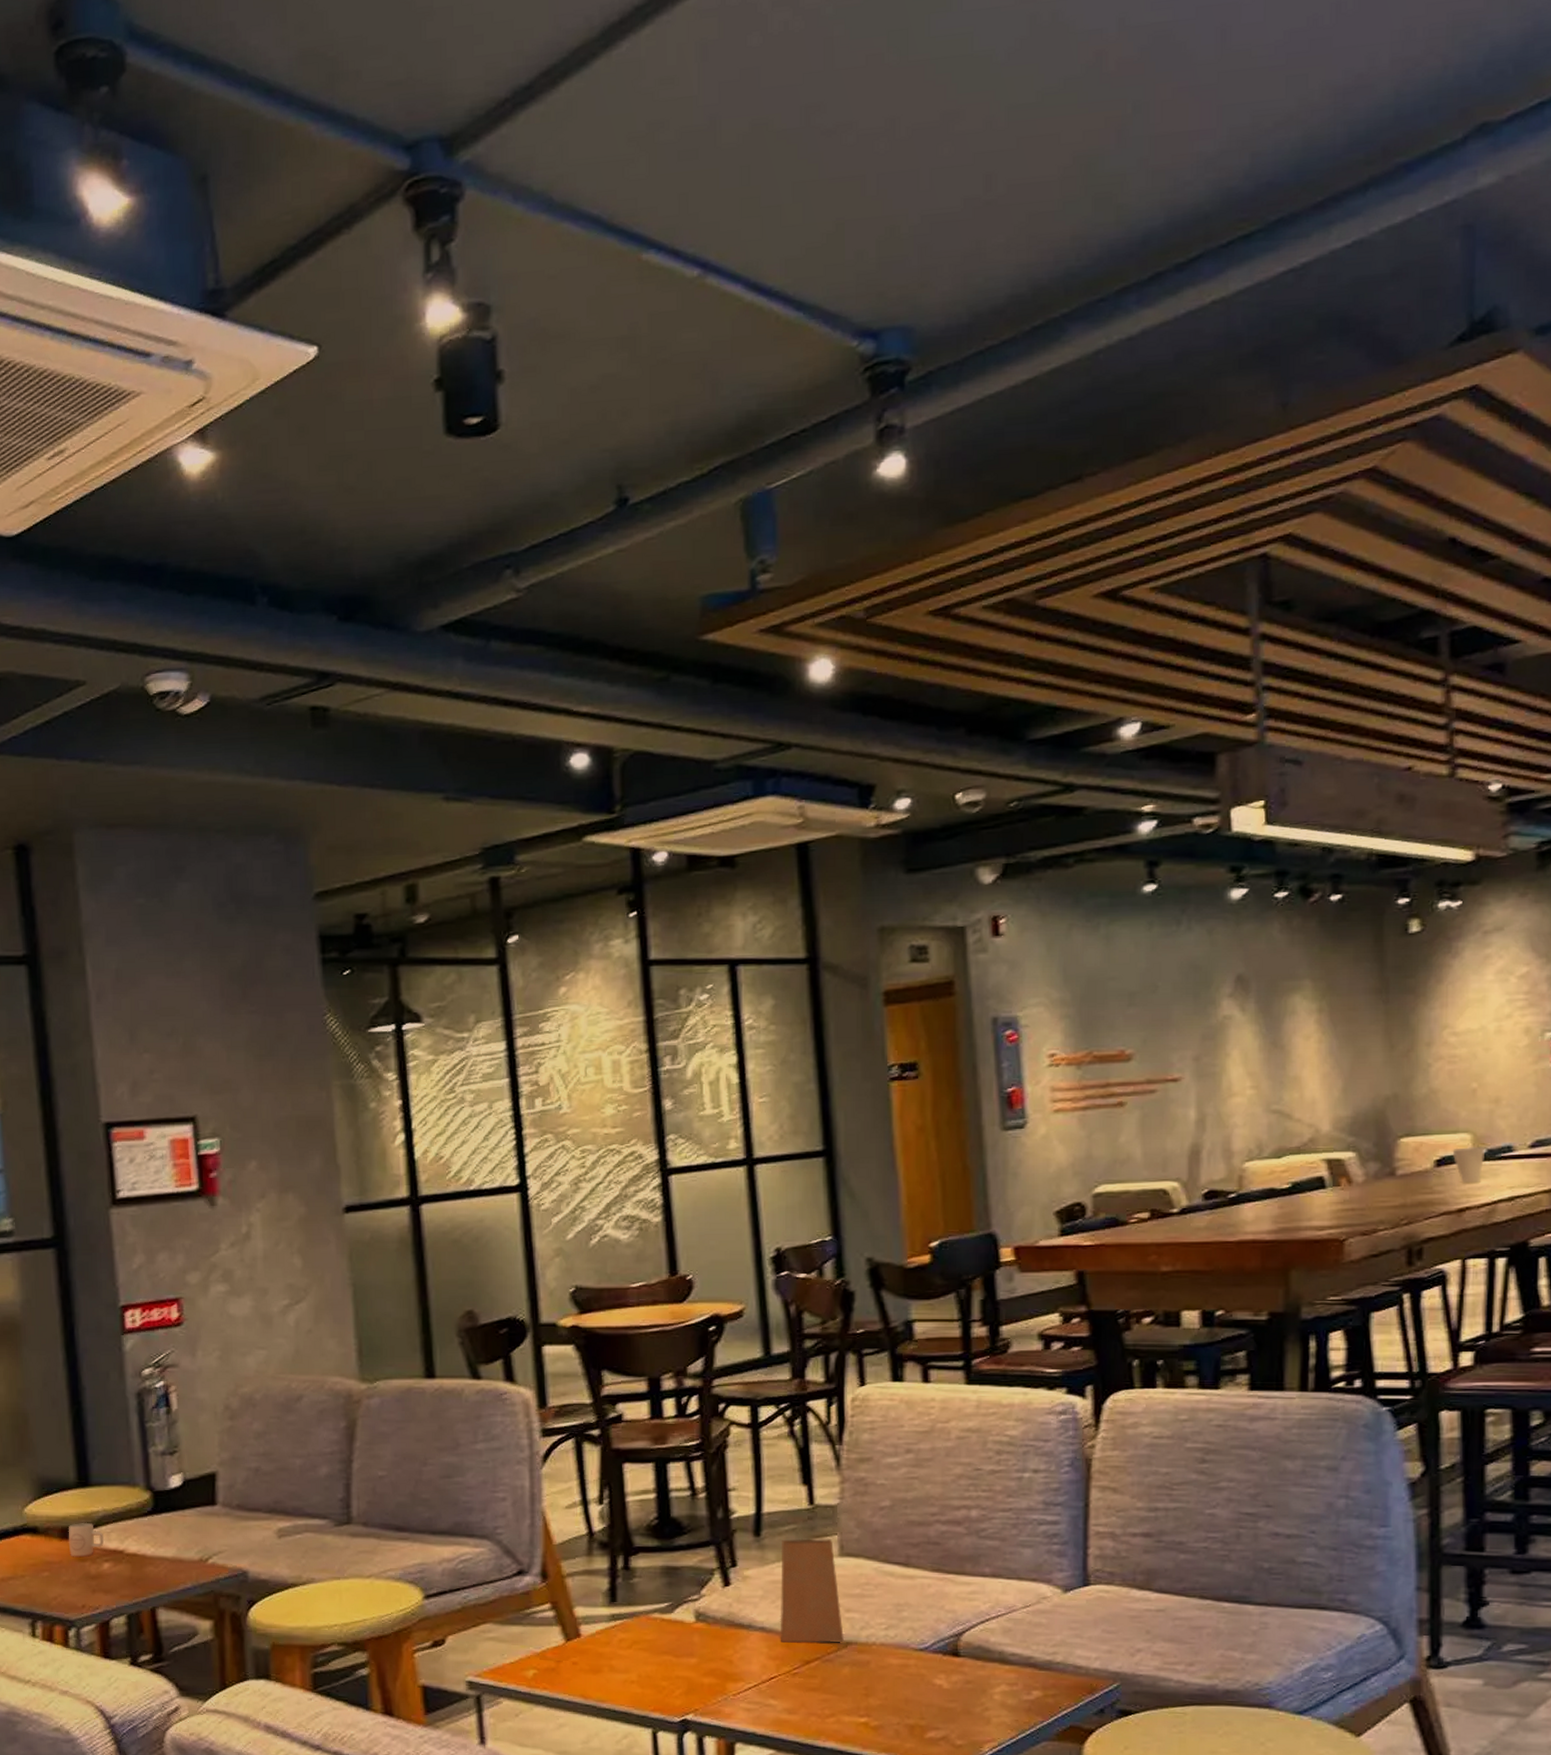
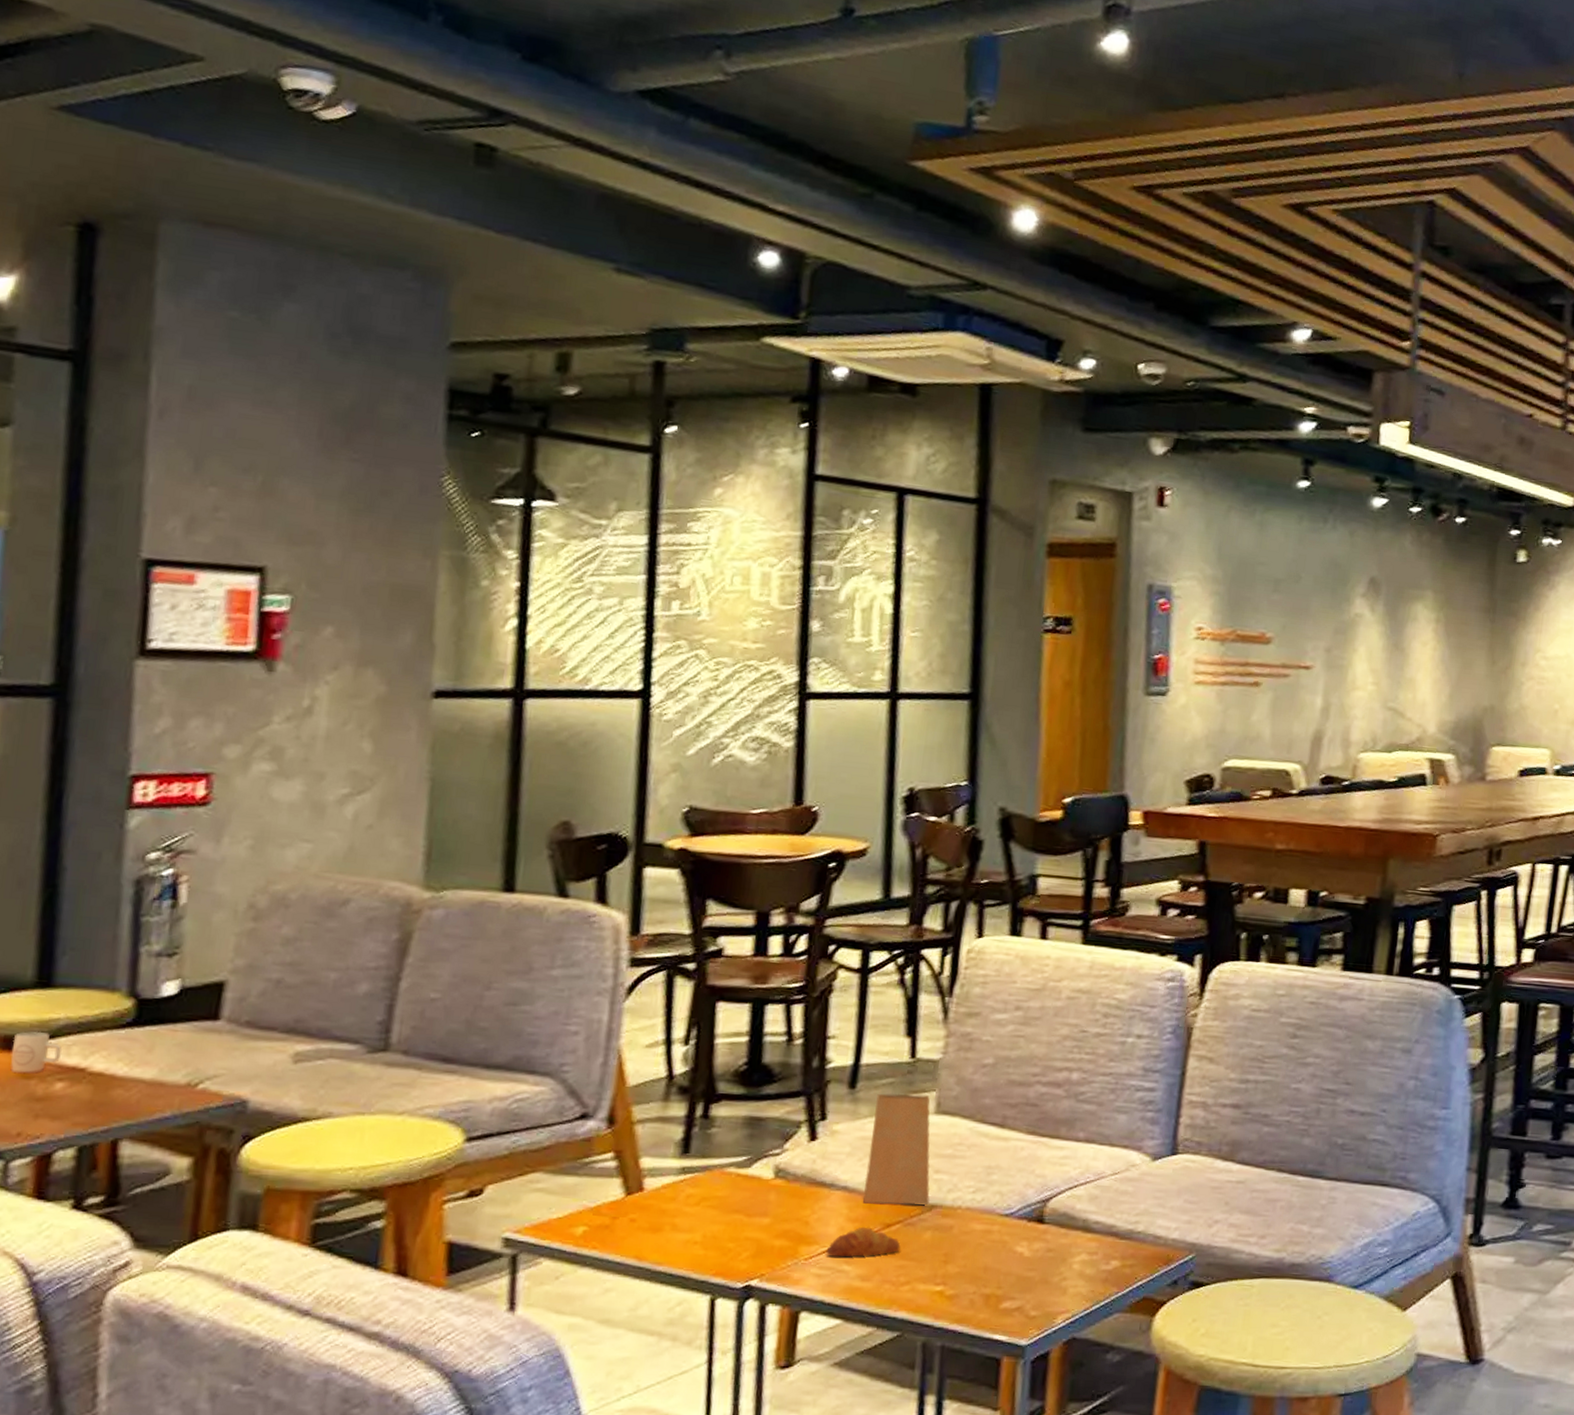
pastry: none [751,1664,822,1693] -> present [824,1226,901,1258]
cup: present [1452,1147,1485,1185] -> none [1533,762,1560,796]

